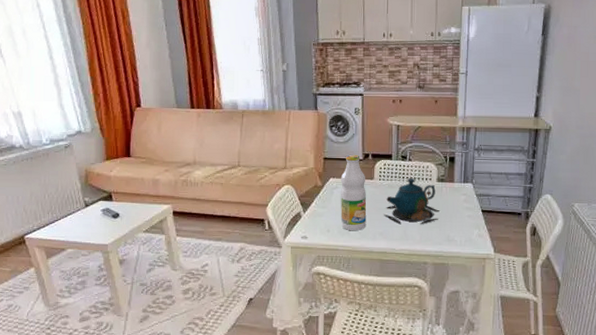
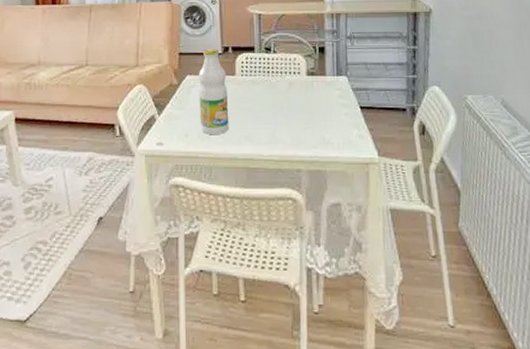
teapot: present [384,178,440,224] -> none [249,72,312,125]

